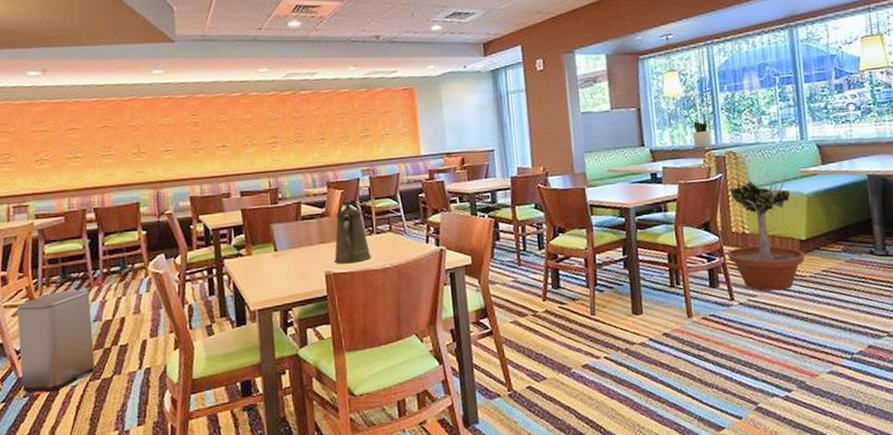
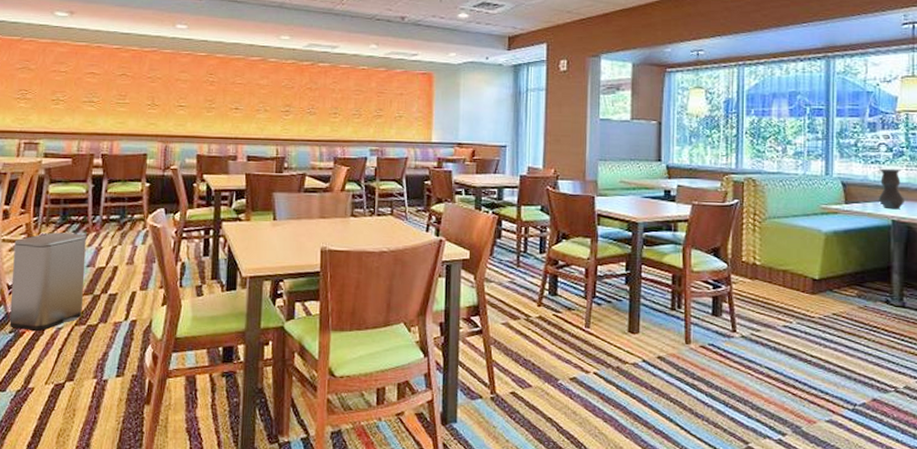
coffee pot: present [334,199,372,264] -> none [332,177,369,242]
planter: present [692,119,713,149] -> none [710,141,733,171]
potted tree: present [726,173,806,291] -> none [733,208,817,328]
vase: none [850,125,877,165] -> present [878,168,904,210]

